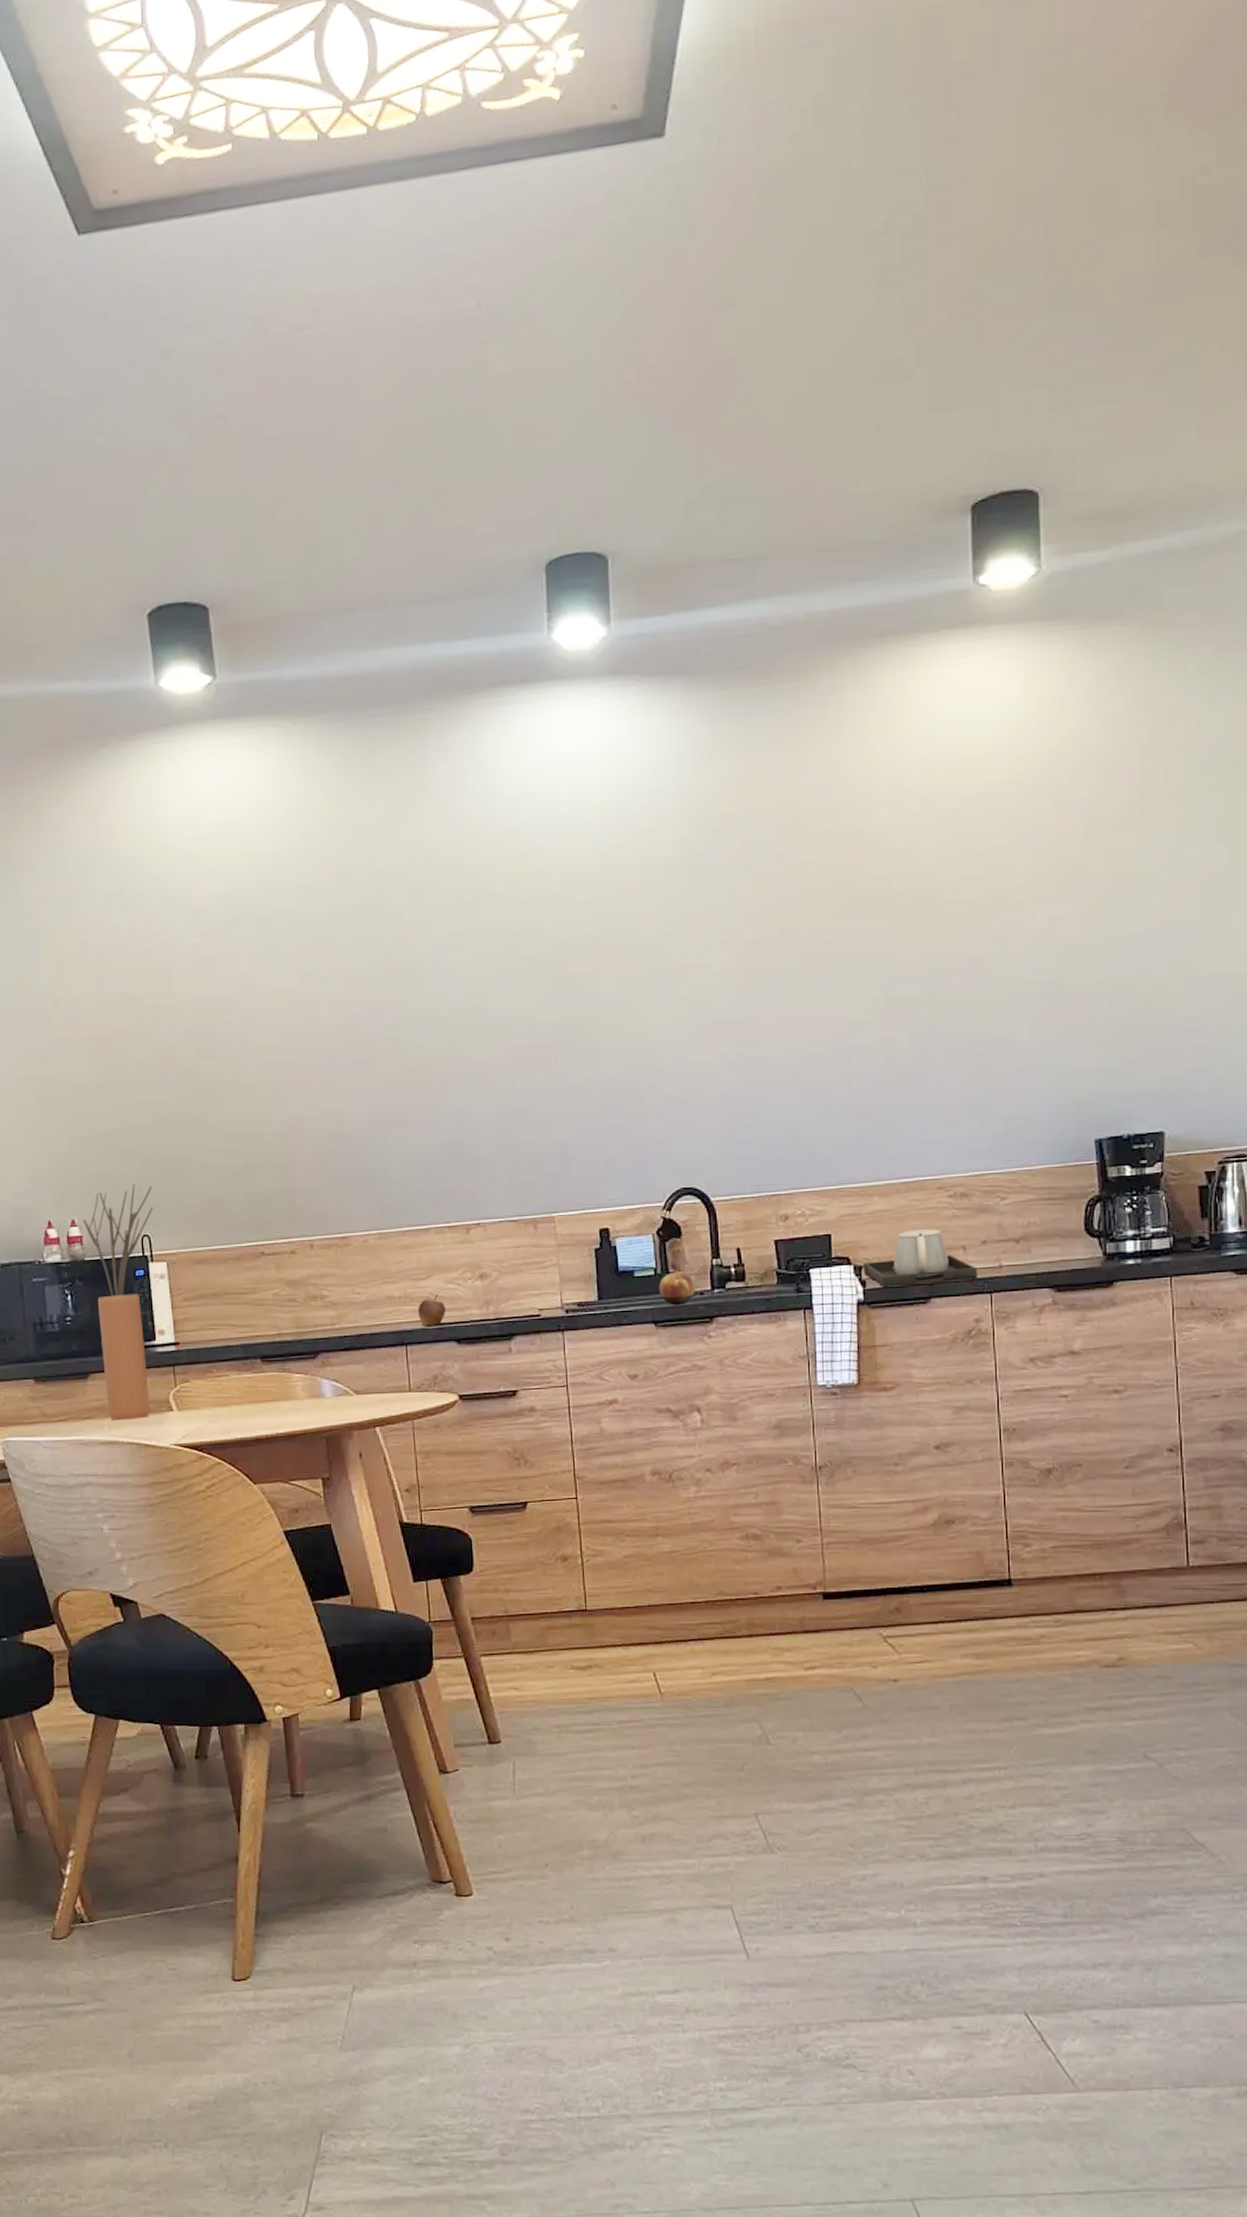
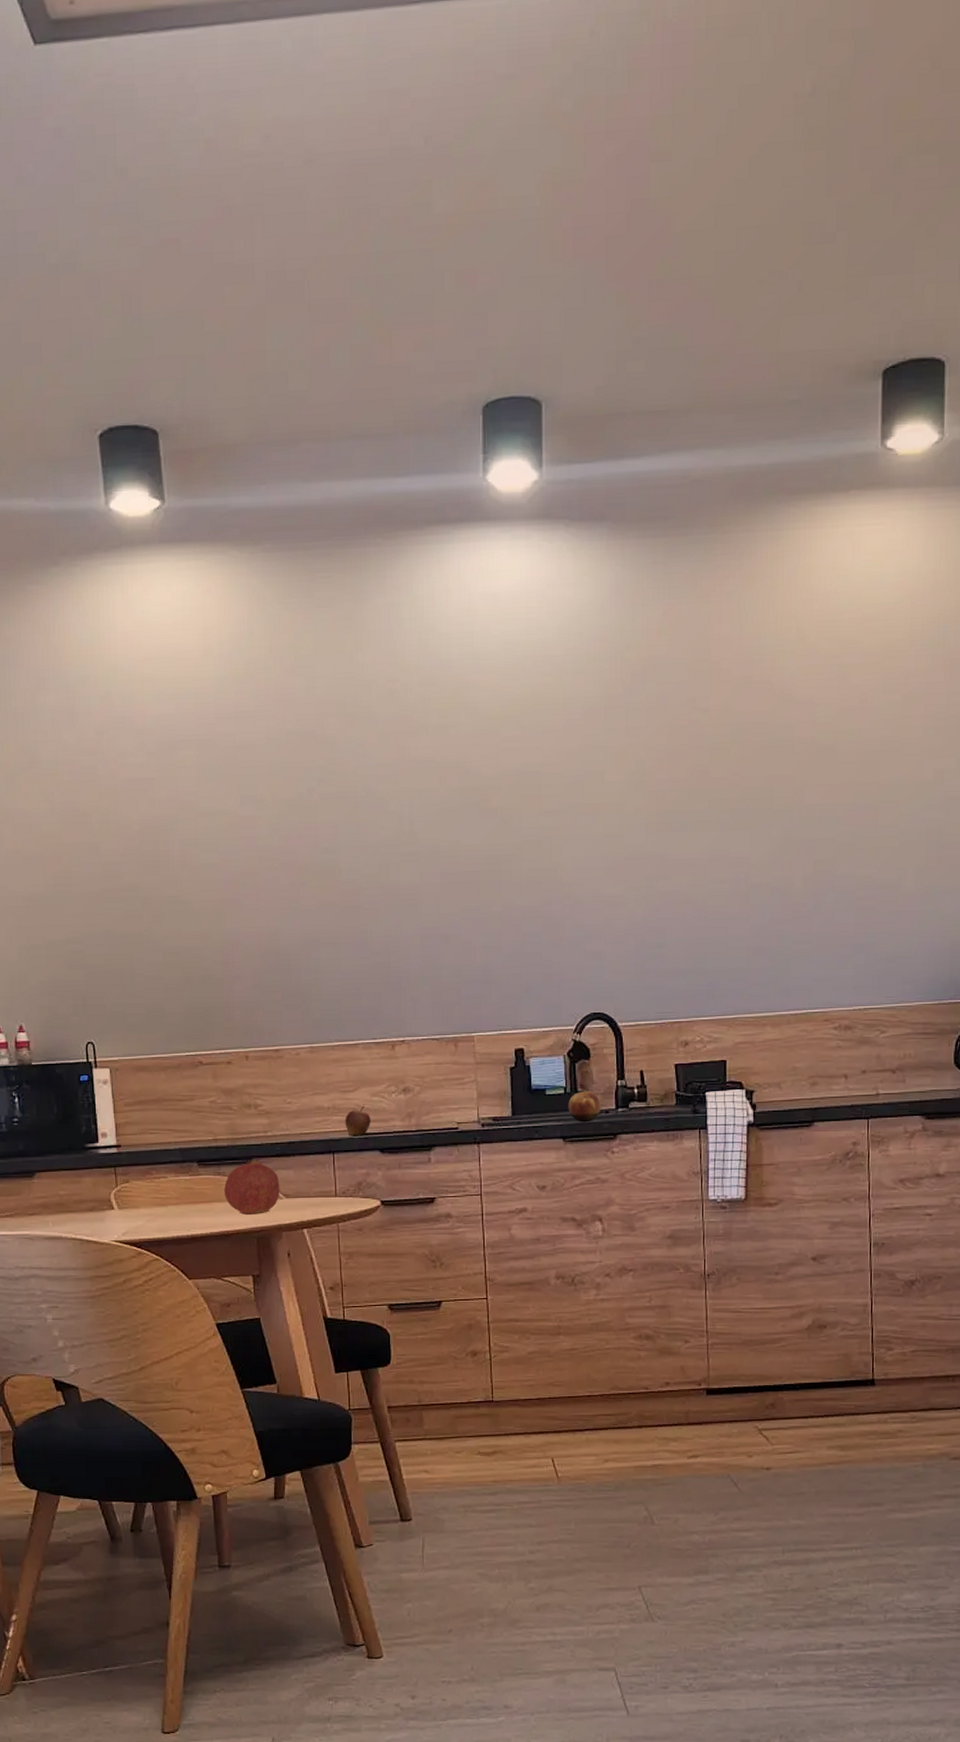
vase: present [83,1184,153,1421] -> none [30,993,97,1218]
fruit: none [290,1352,350,1414] -> present [224,1158,280,1216]
teapot: present [862,1229,977,1289] -> none [754,1058,856,1112]

